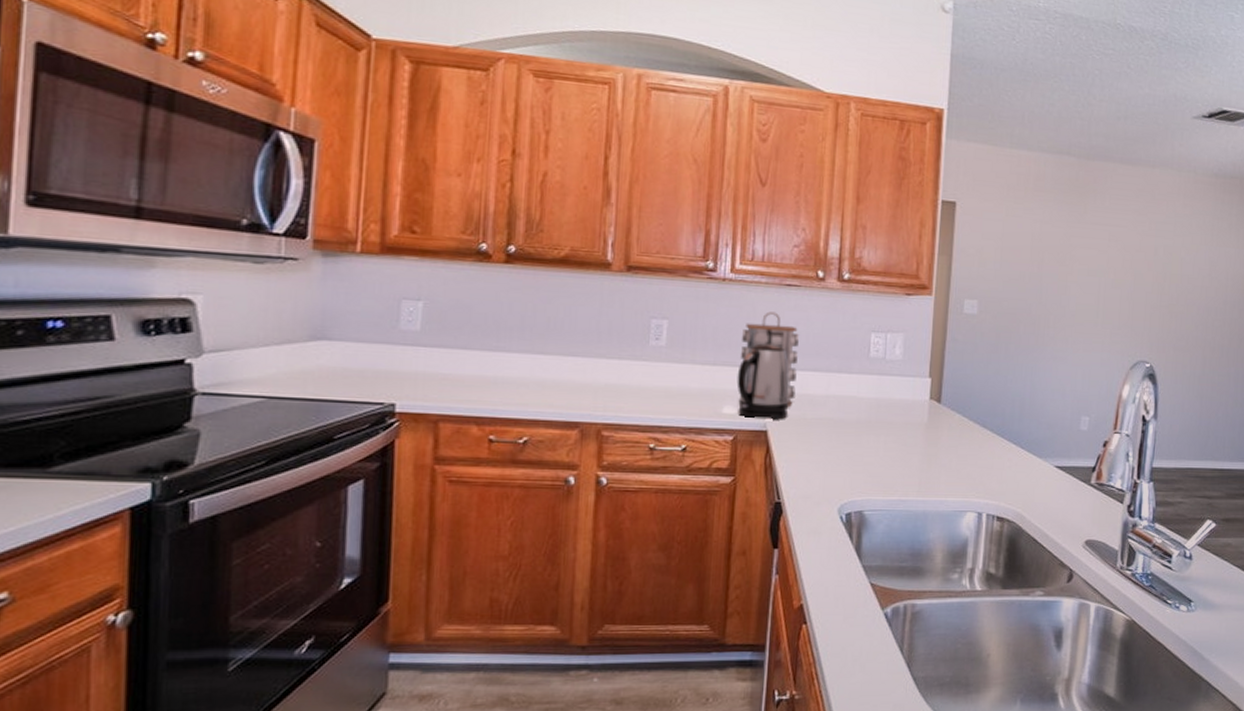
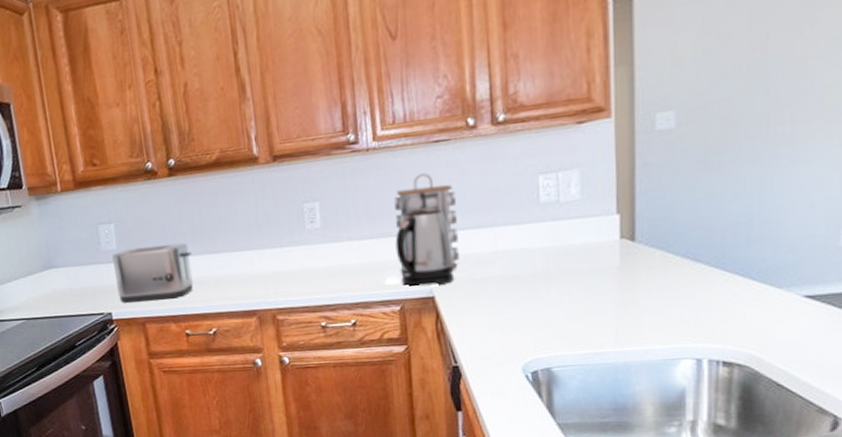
toaster: none [409,332,515,397] -> present [112,242,194,303]

